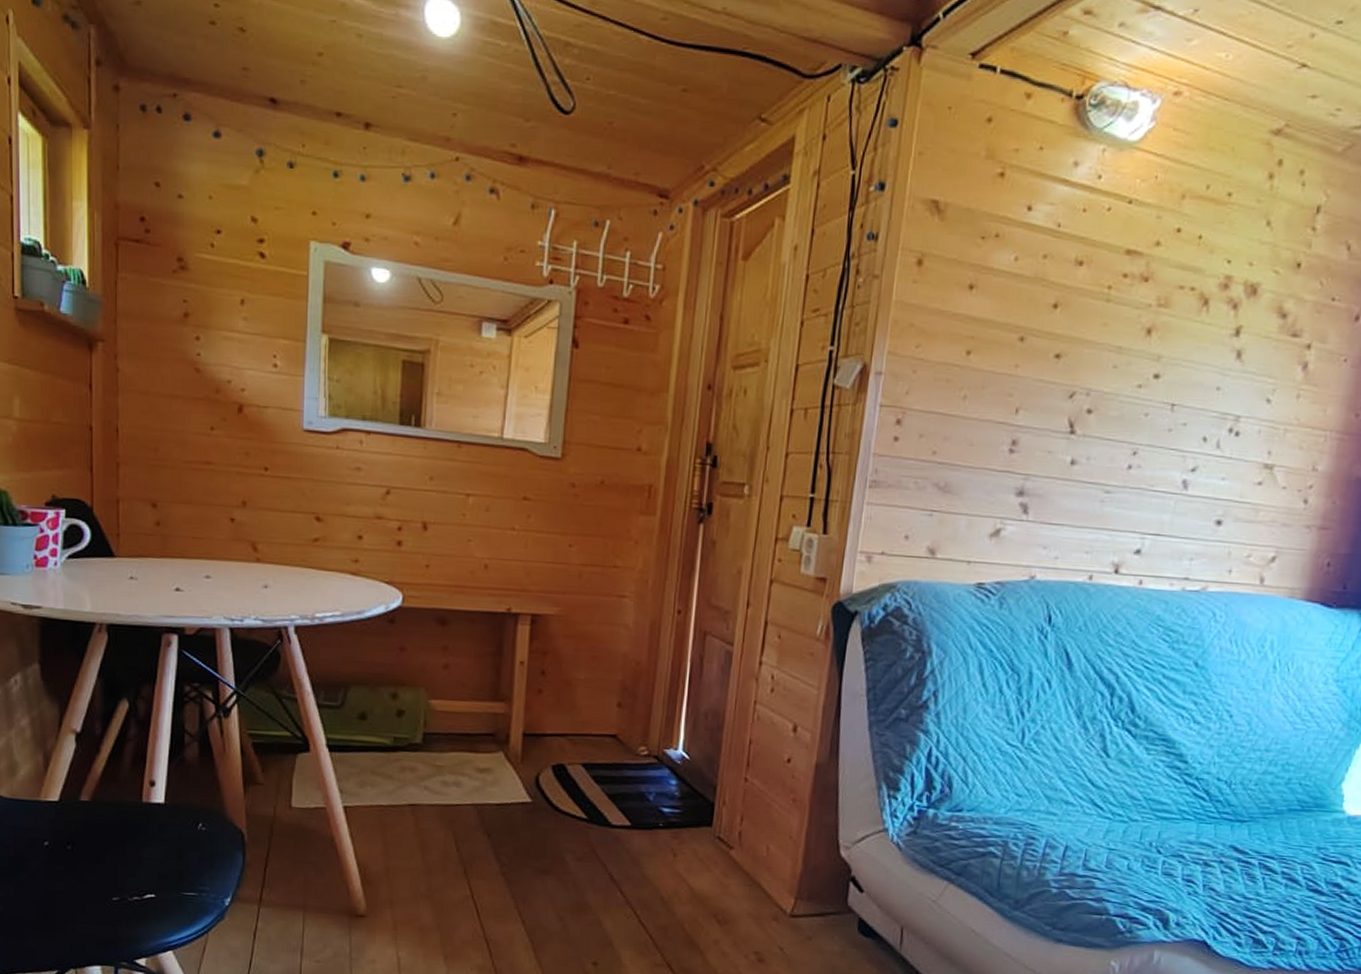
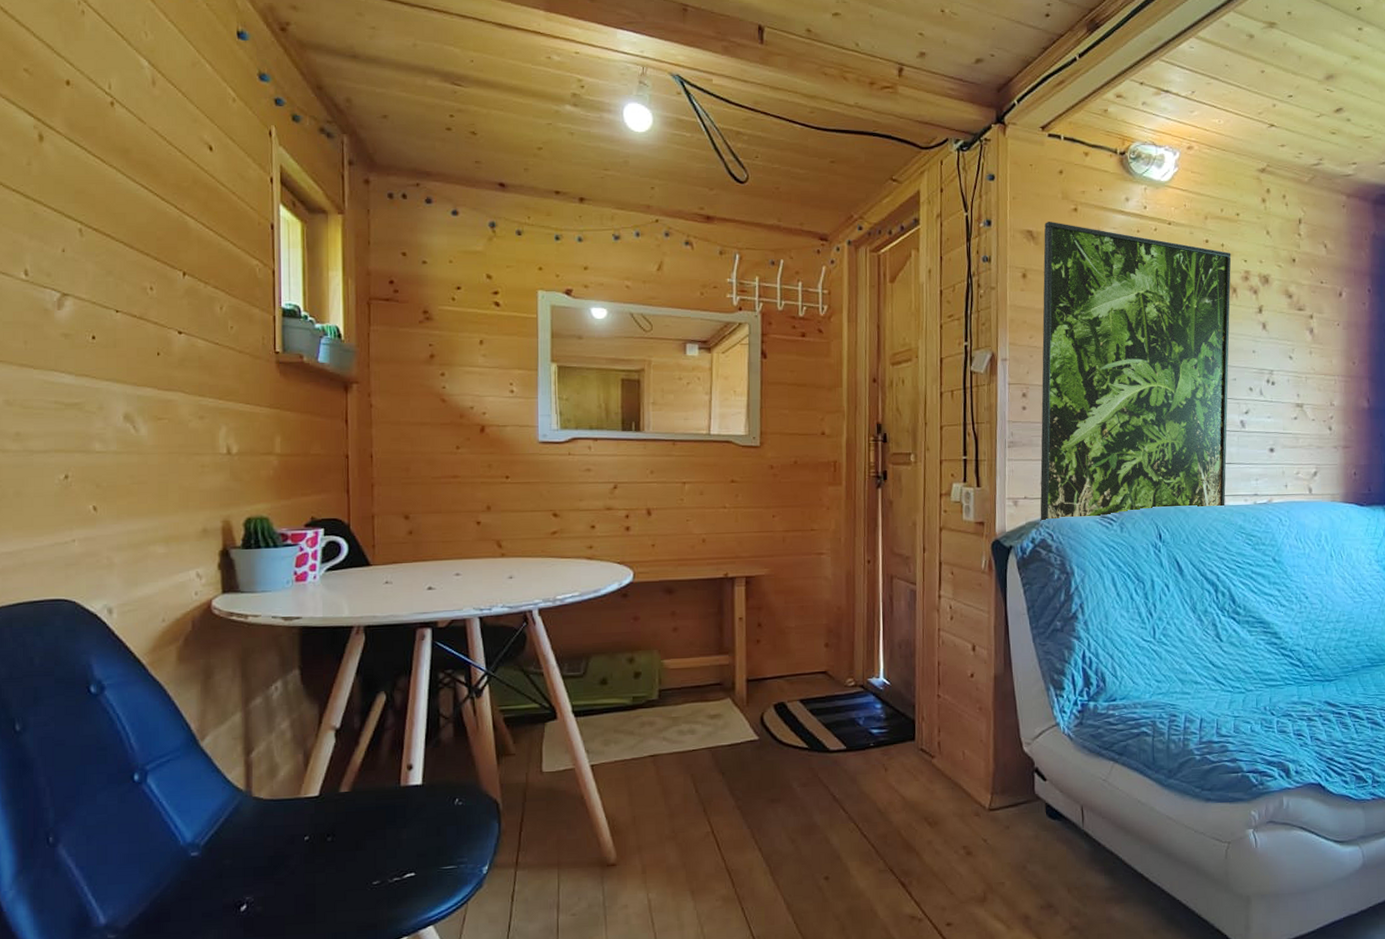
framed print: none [898,189,1211,591] -> present [1040,222,1232,521]

